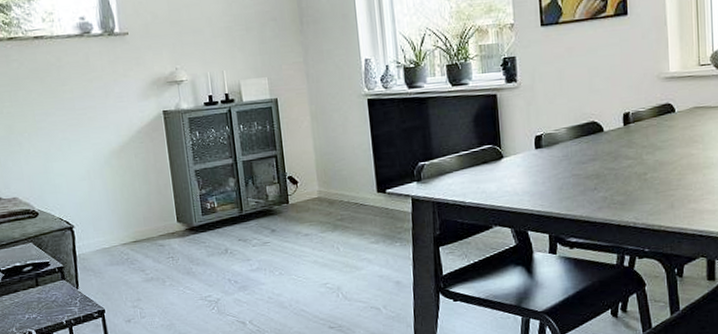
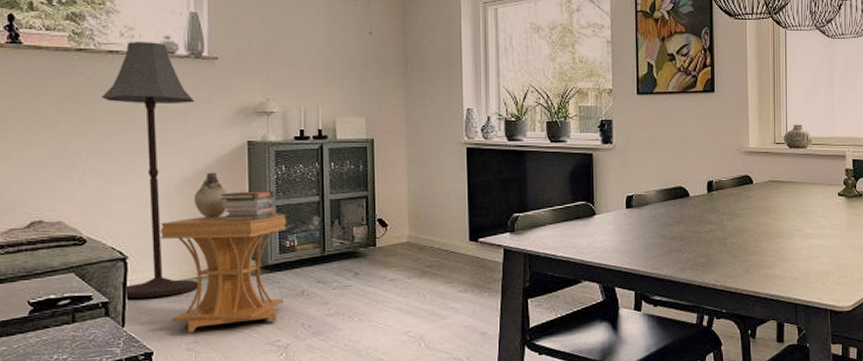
floor lamp: none [34,24,136,263] -> present [101,42,199,298]
side table: none [97,177,211,291] -> present [161,214,287,332]
vase: none [122,142,152,186] -> present [193,172,228,218]
book stack: none [145,156,196,189] -> present [220,190,277,222]

